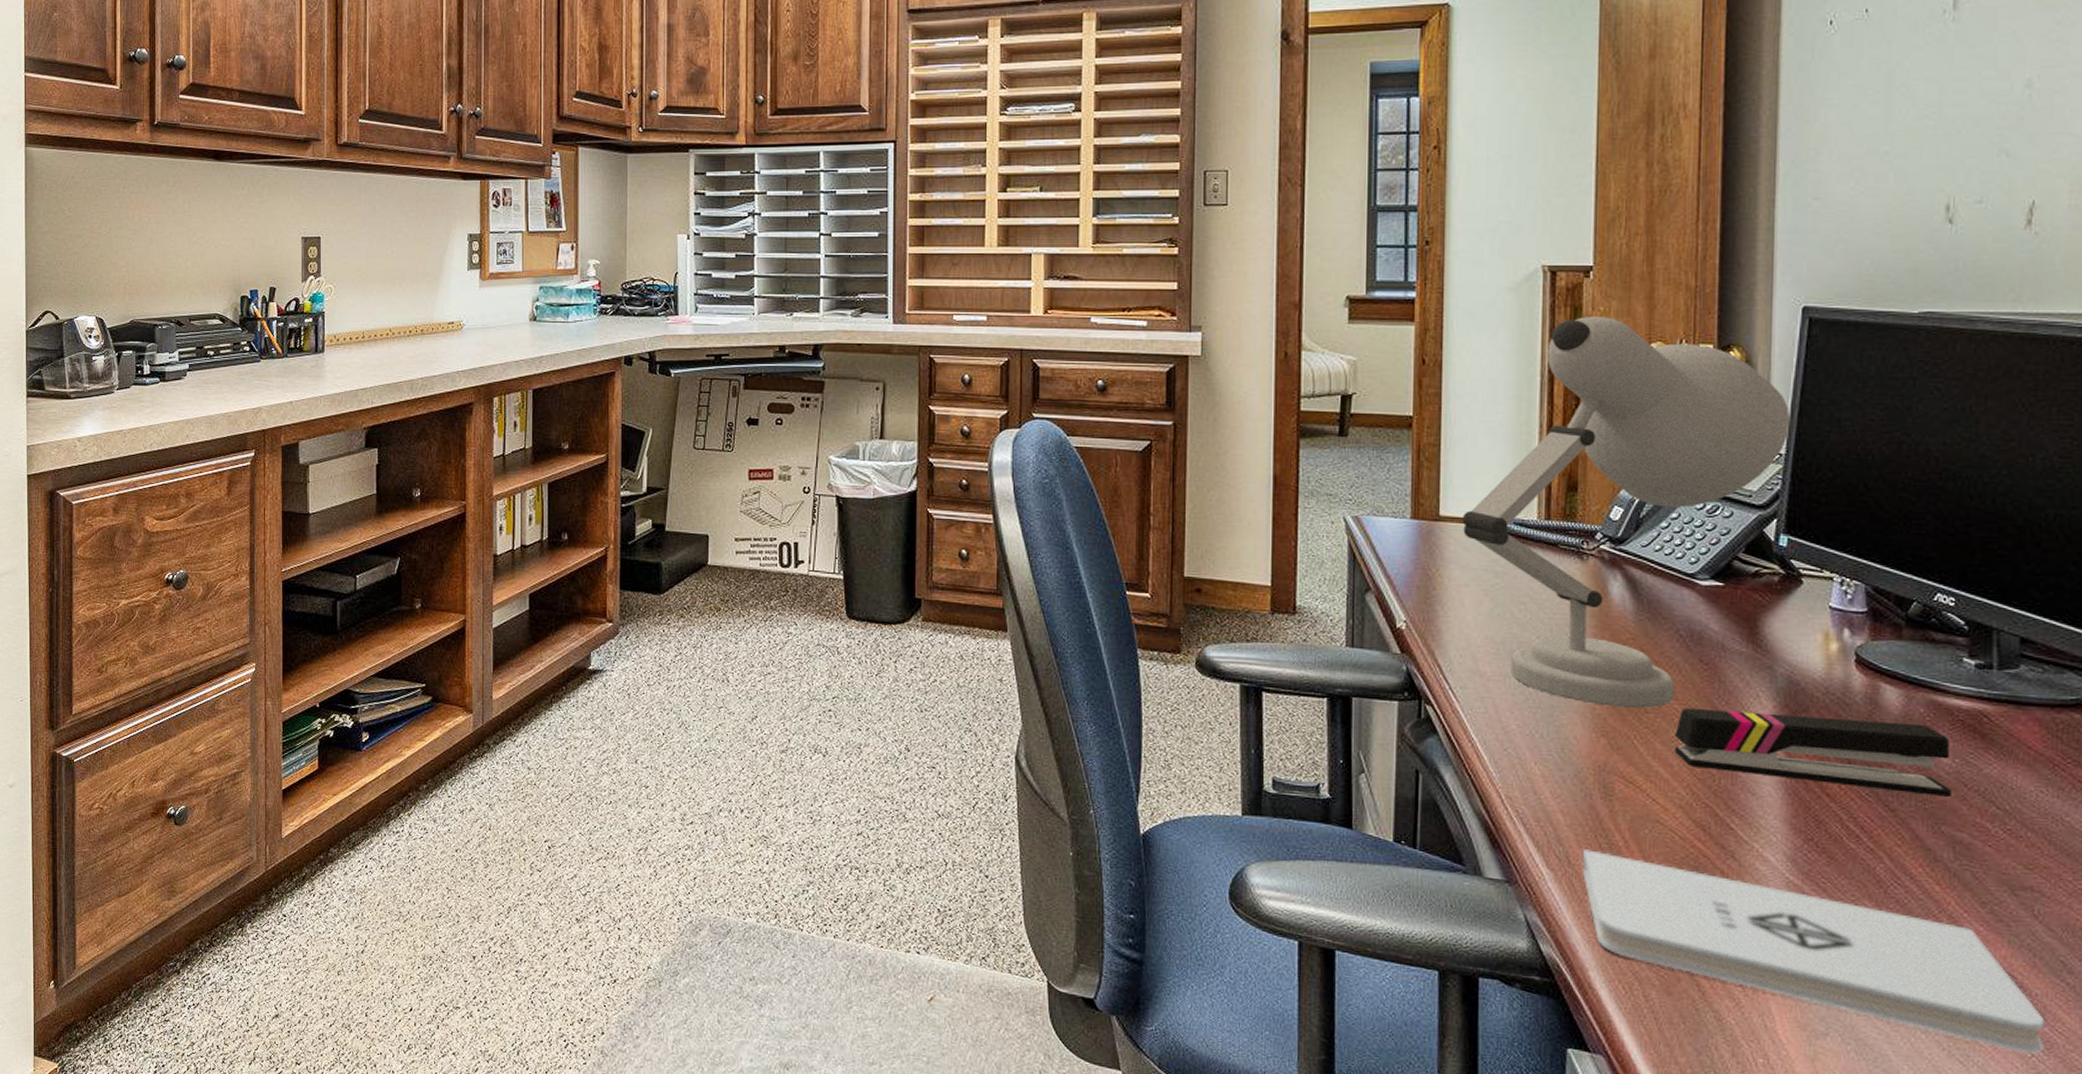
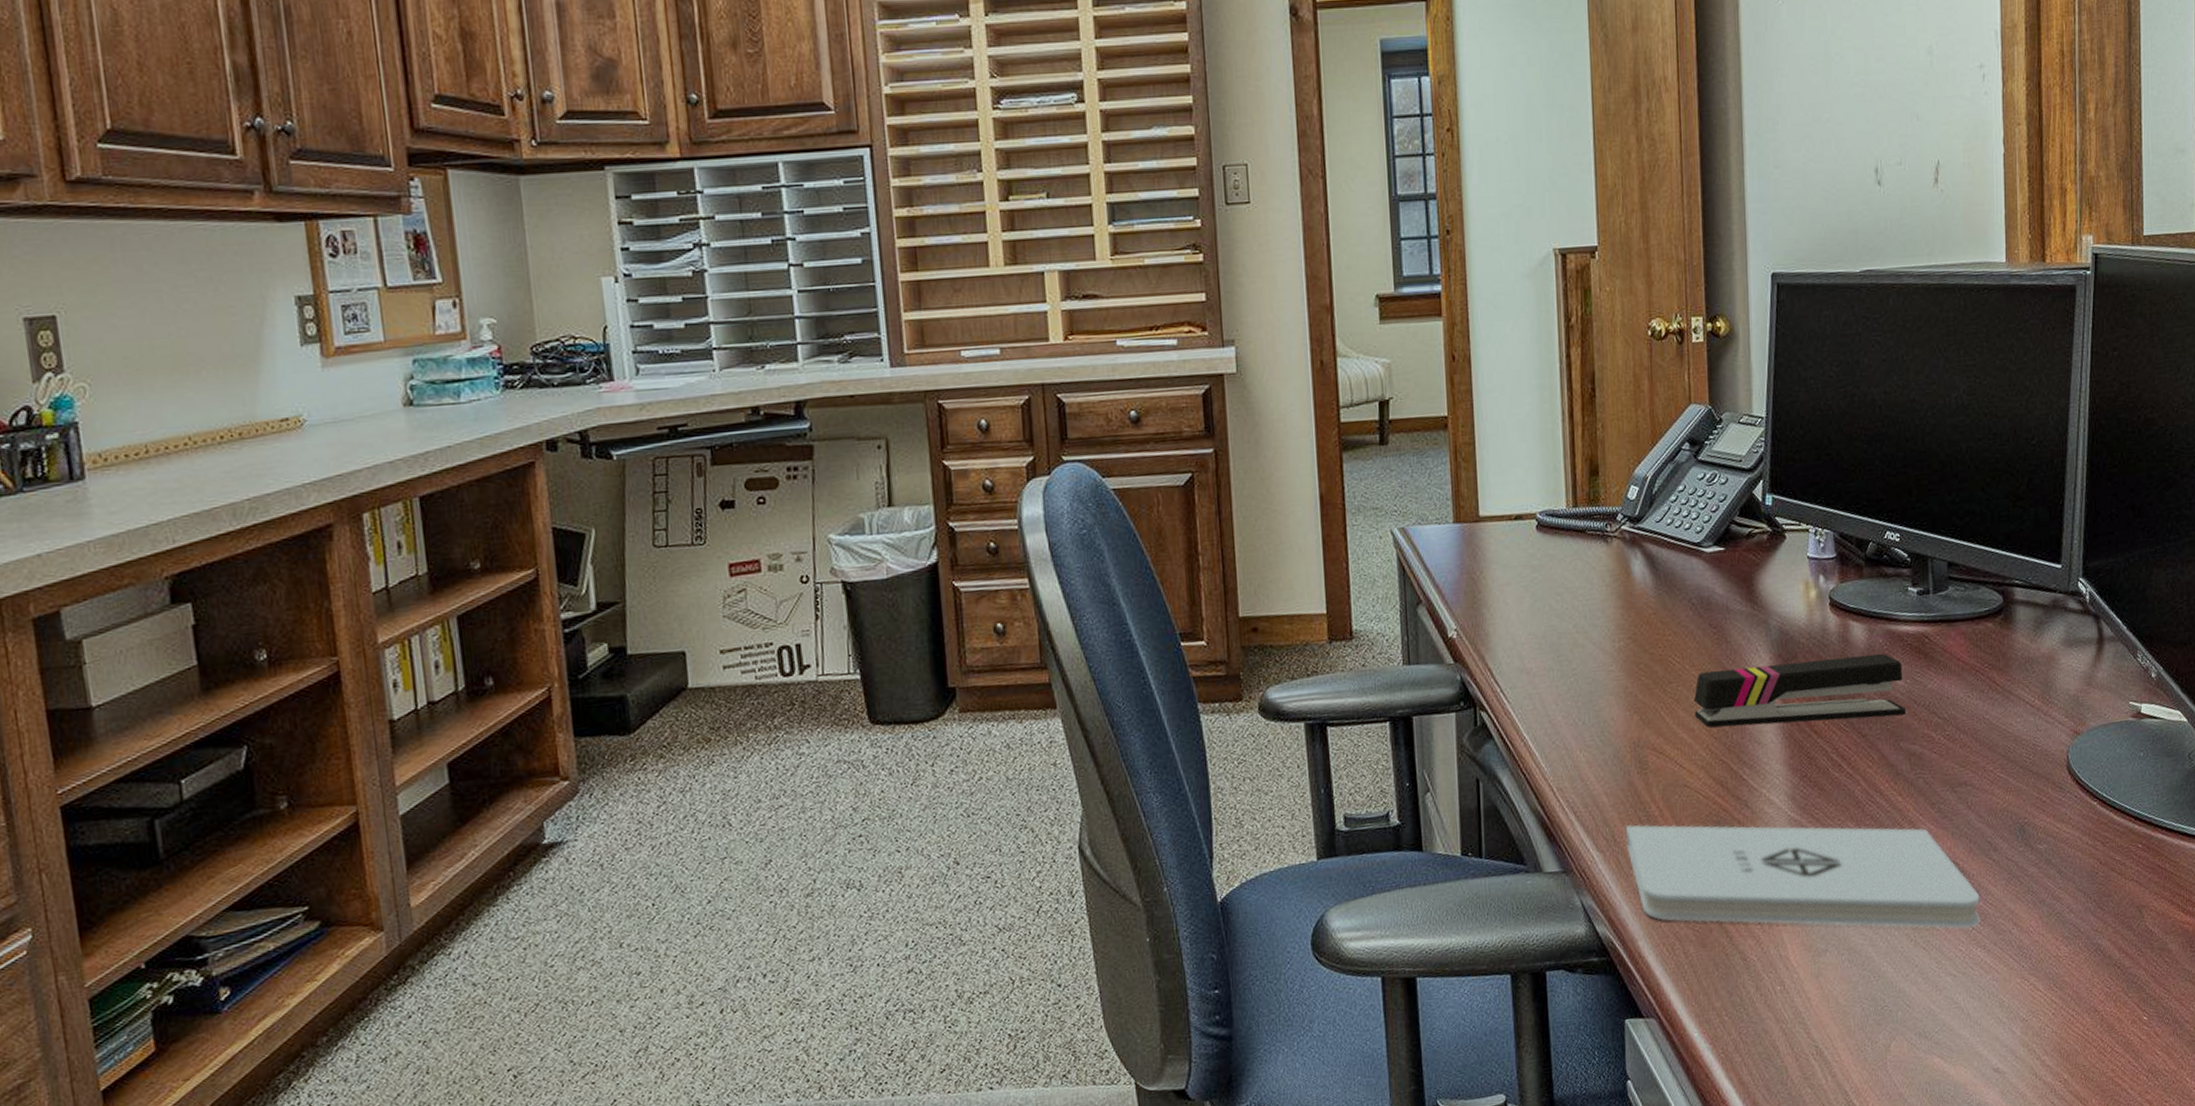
desk lamp: present [1462,317,1791,708] -> none [1500,297,1768,684]

